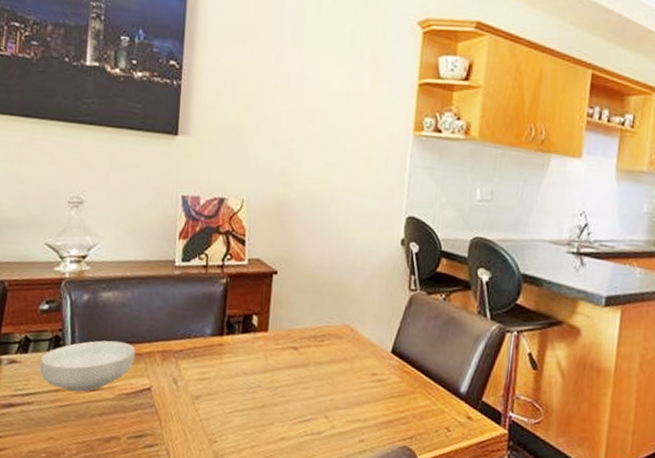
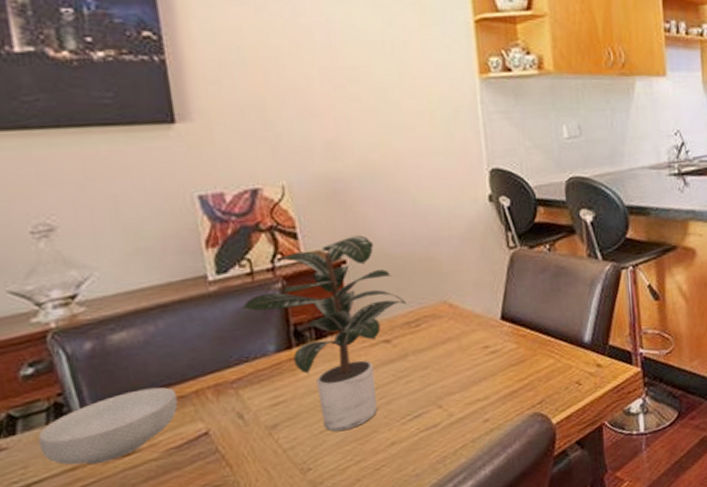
potted plant: none [193,252,317,417] -> present [240,235,406,432]

